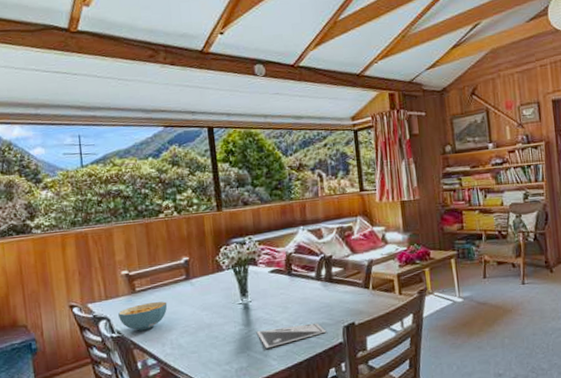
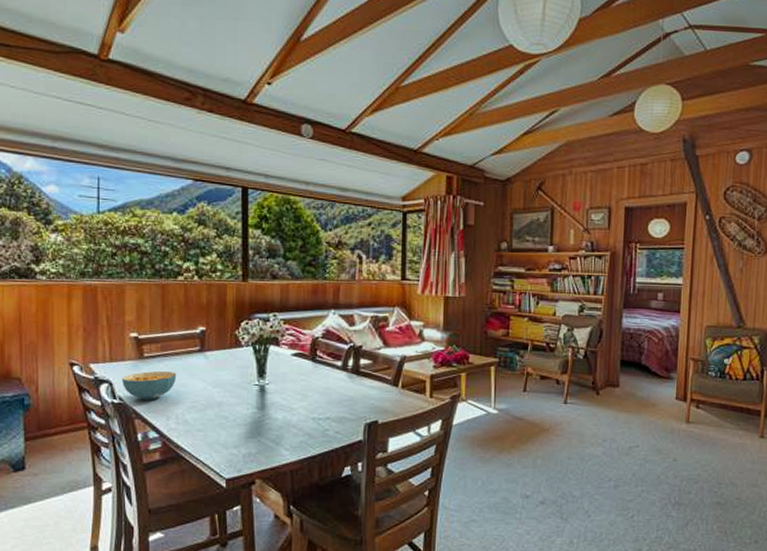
board game: present [256,323,327,349] -> none [270,416,346,437]

